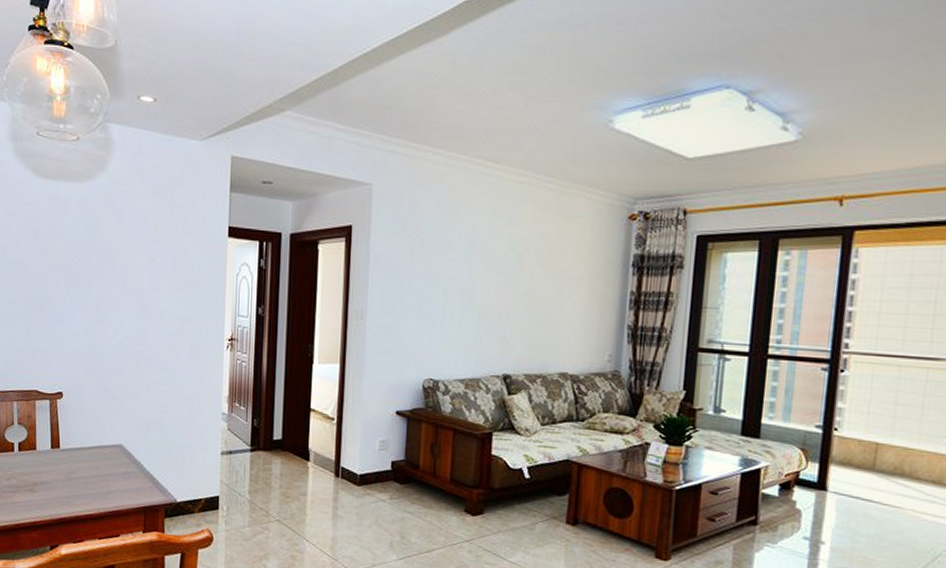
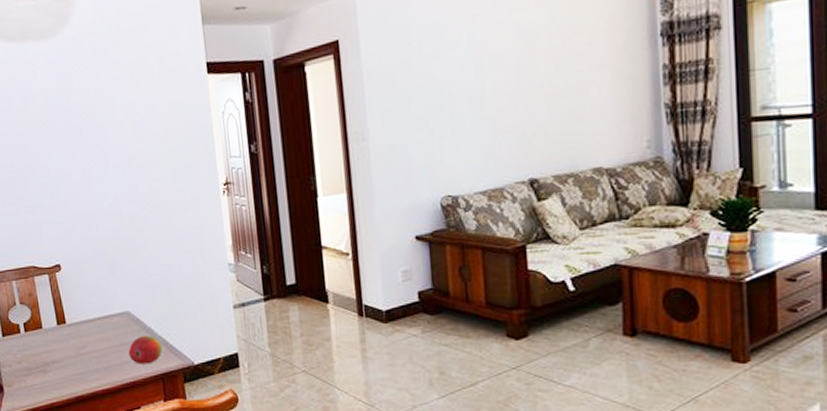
fruit: none [116,469,148,496] -> present [128,335,162,364]

